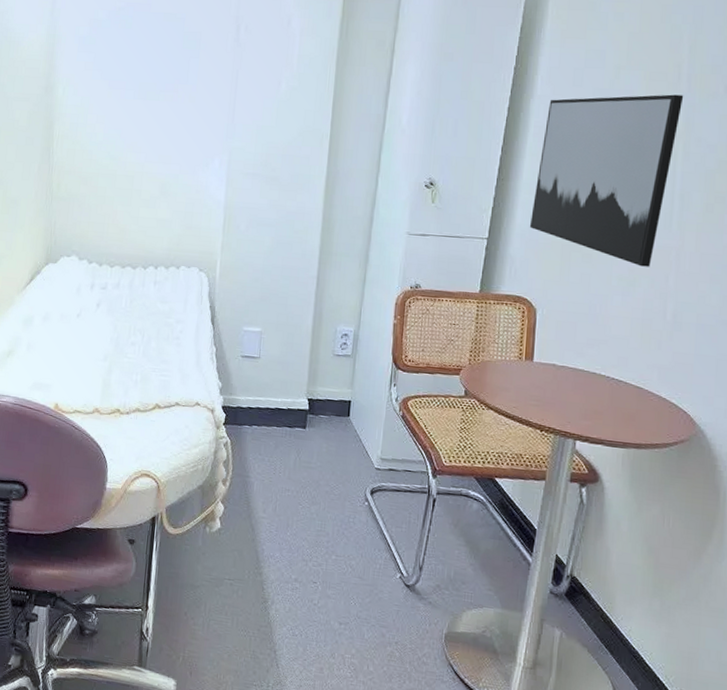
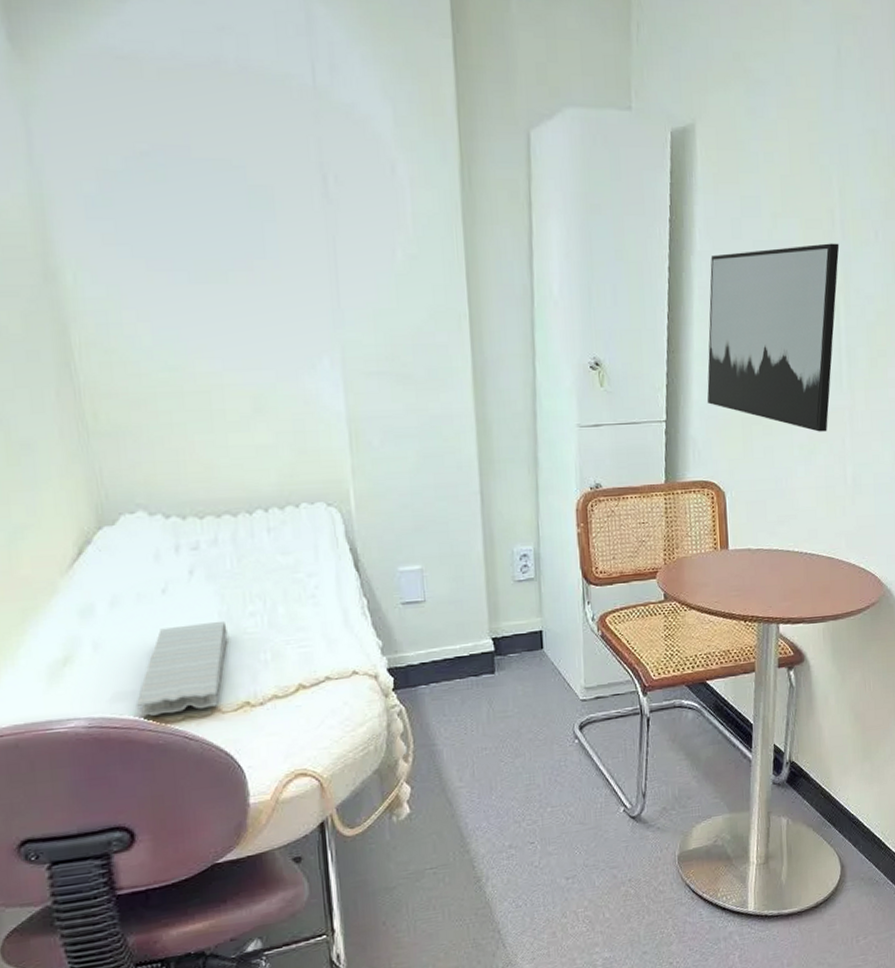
hand towel: none [47,342,115,408] -> present [137,620,228,717]

